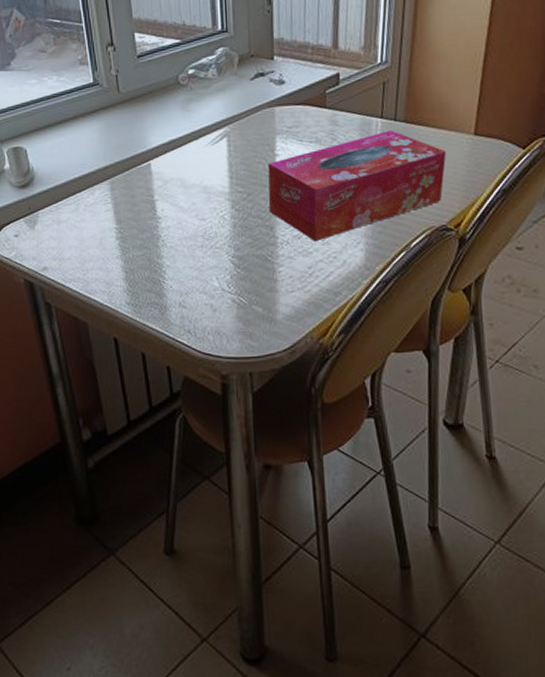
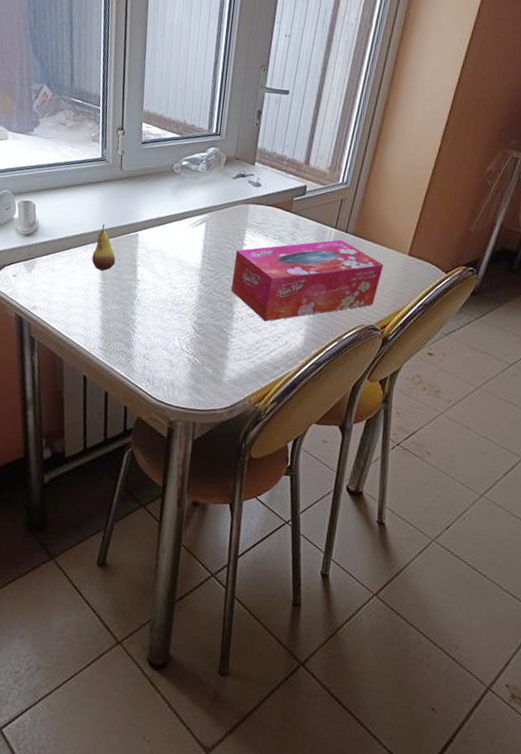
fruit: none [101,159,129,213] -> present [91,224,116,271]

